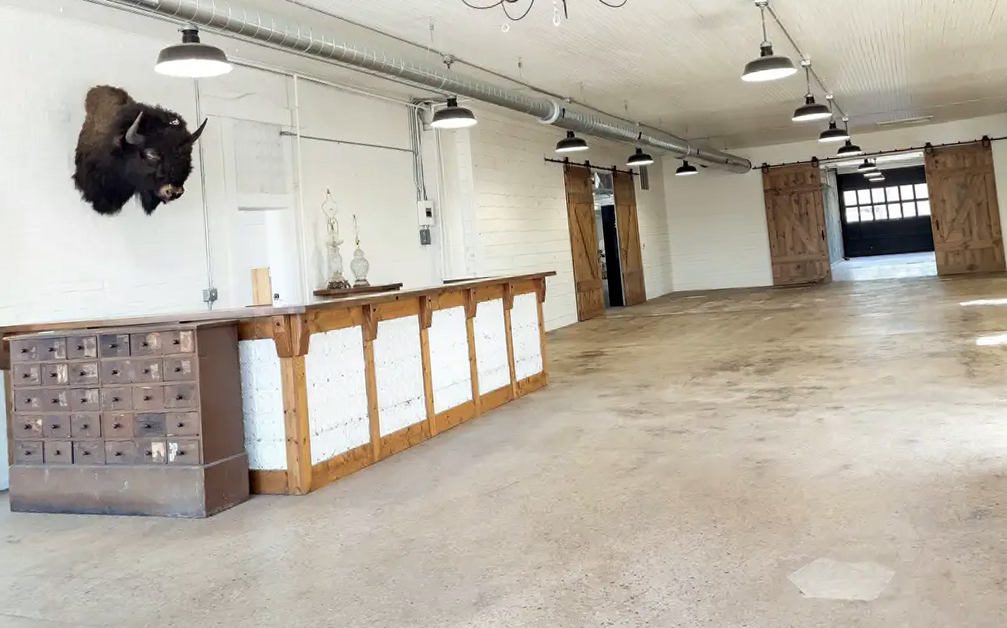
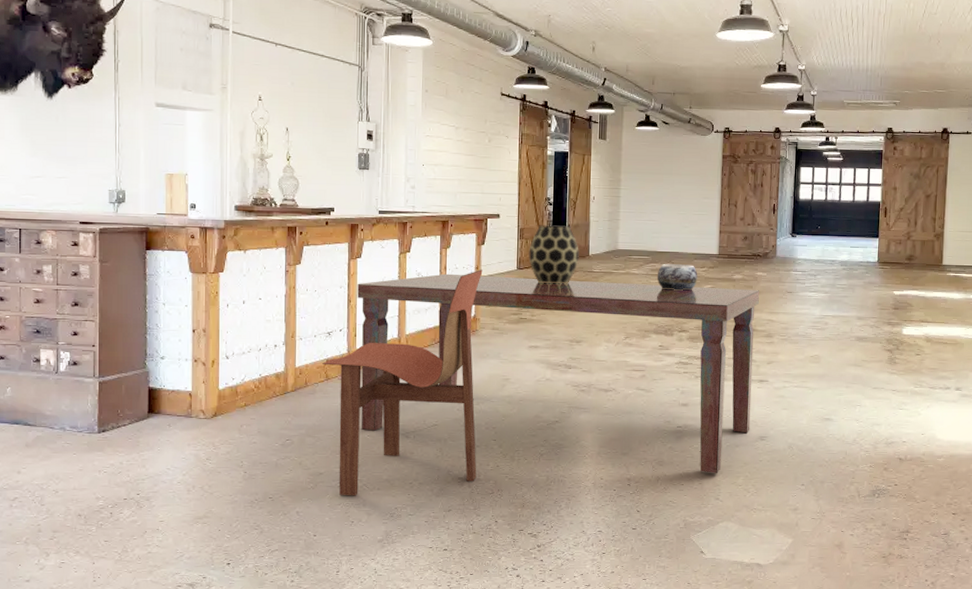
chair: none [404,326,562,561] -> present [322,270,483,496]
dining table: none [430,316,832,508] -> present [357,273,759,473]
vase: none [587,274,638,333] -> present [528,225,580,284]
decorative bowl: none [715,299,757,327] -> present [657,264,698,291]

